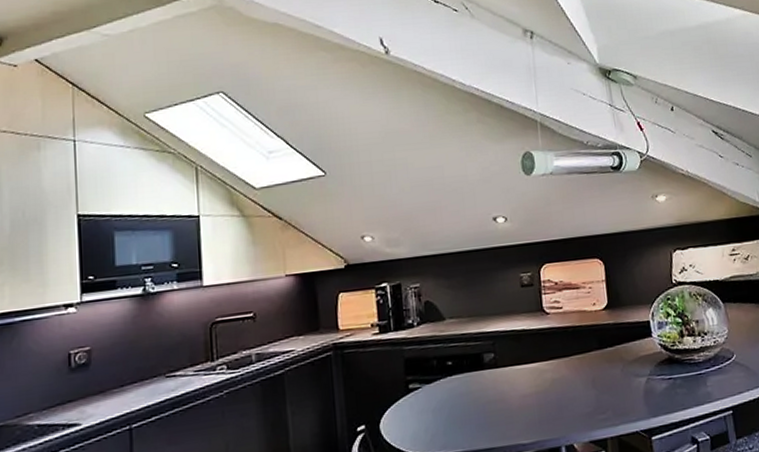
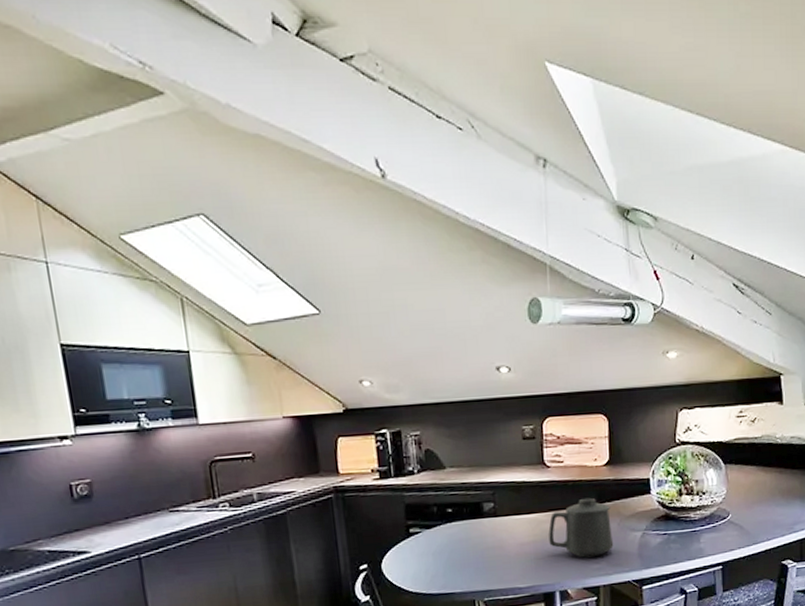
mug: none [551,343,619,408] -> present [548,497,614,558]

